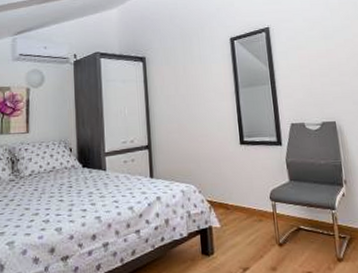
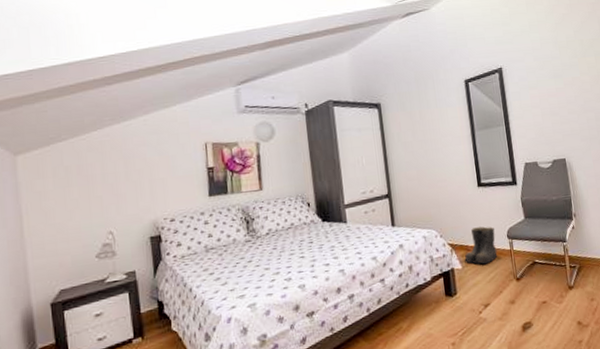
boots: none [223,185,259,225] -> present [464,226,498,265]

